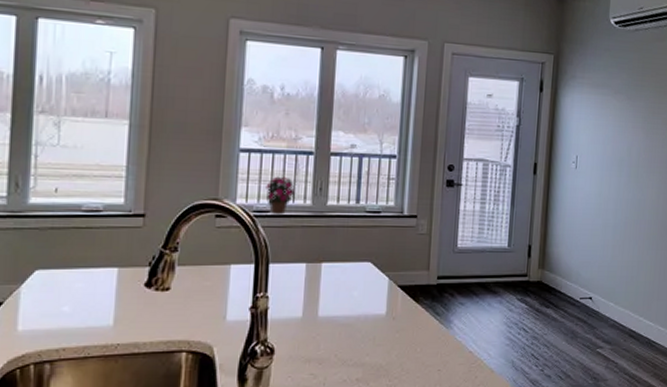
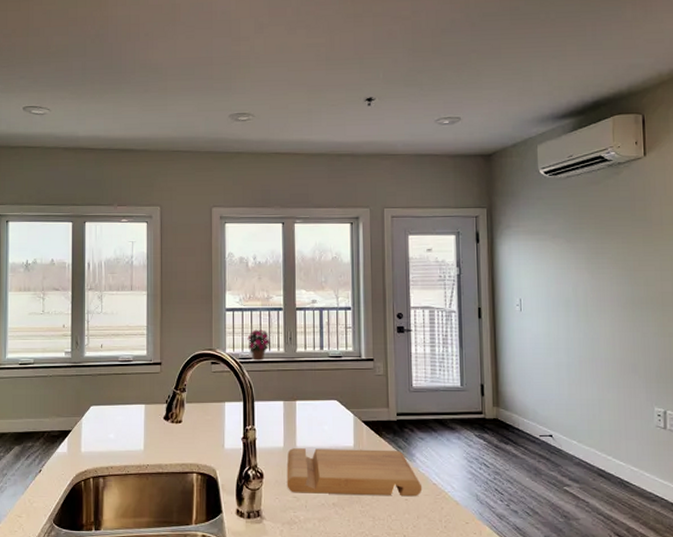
cutting board: none [302,317,458,370] -> present [286,448,423,497]

